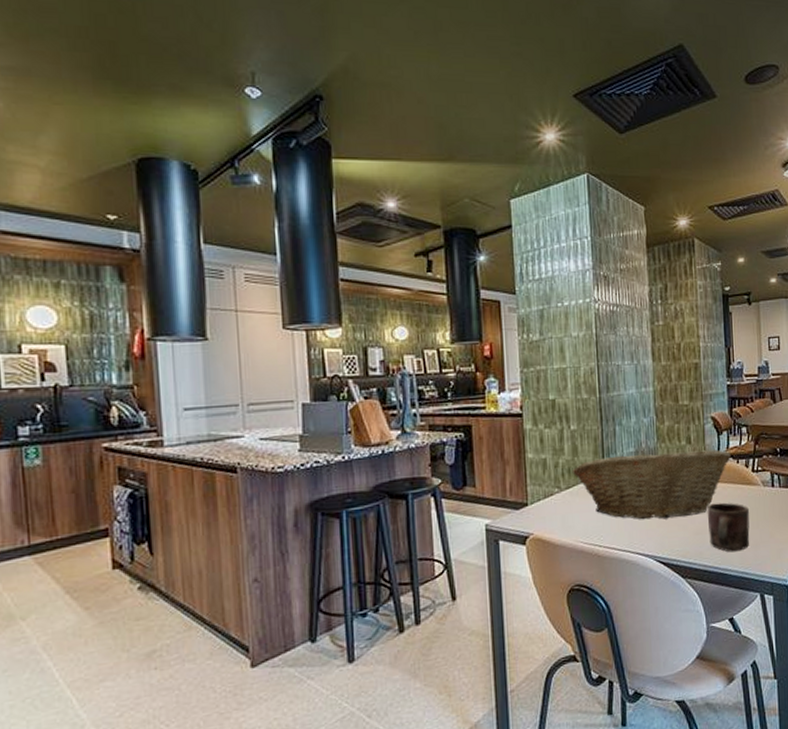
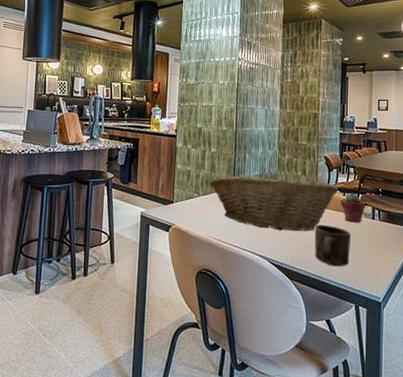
potted succulent: none [734,458,763,495] -> present [340,193,366,223]

